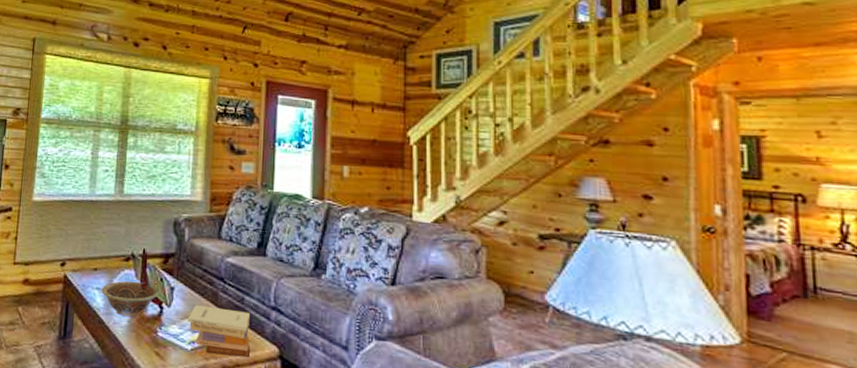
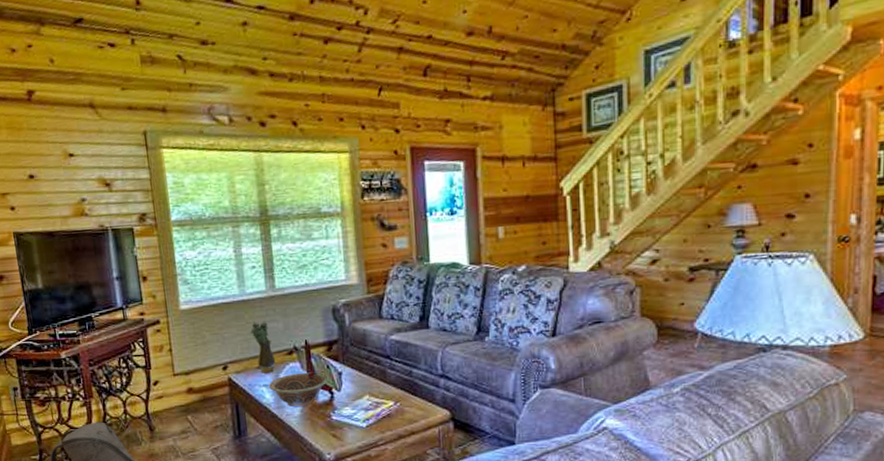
vase: none [93,222,112,277] -> present [250,320,276,373]
books: present [187,304,251,358] -> none [358,383,423,427]

